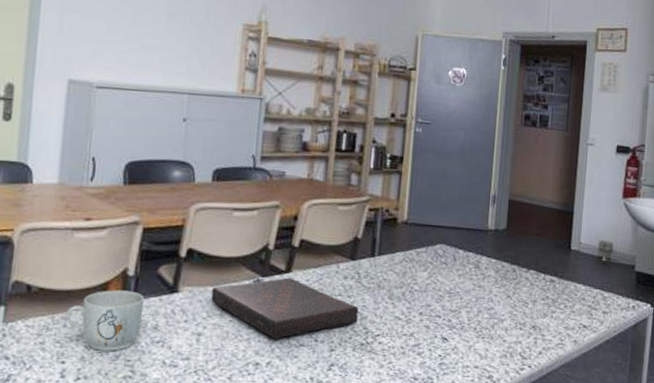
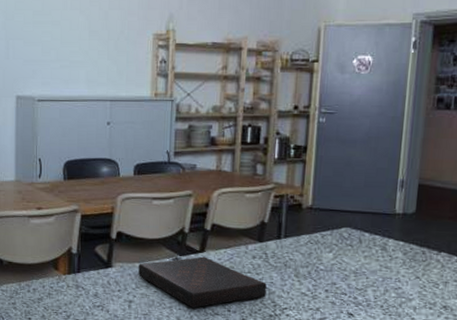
mug: present [65,290,145,351] -> none [28,264,86,312]

